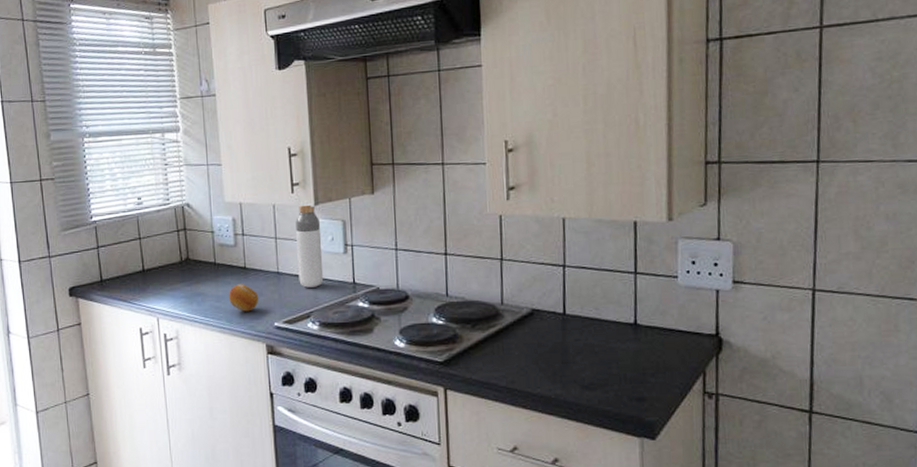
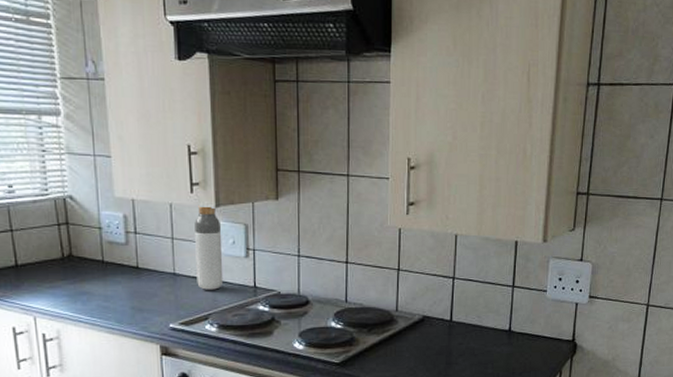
fruit: present [229,284,259,312] -> none [119,284,153,312]

